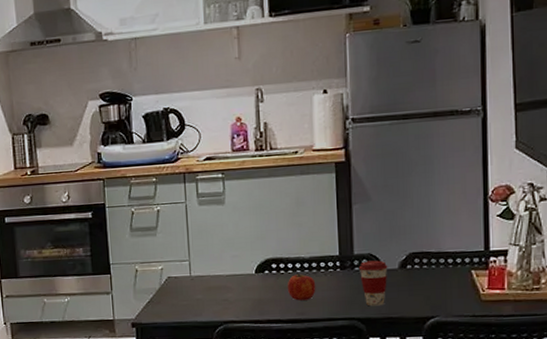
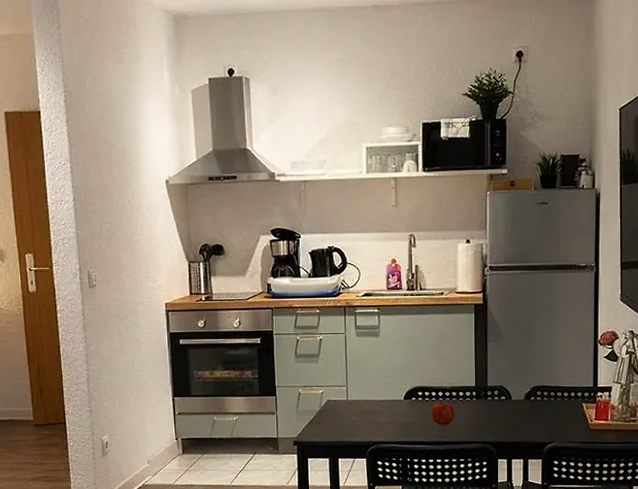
coffee cup: present [358,260,388,307] -> none [491,392,515,432]

